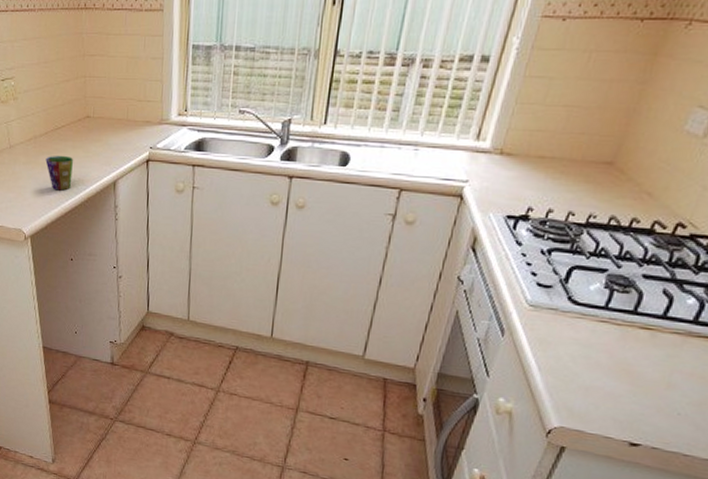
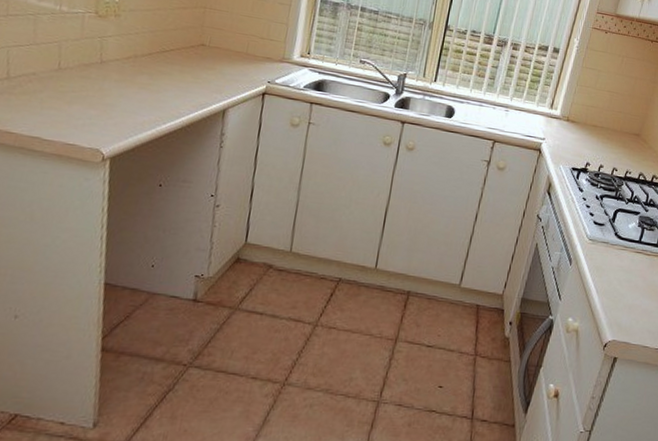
cup: present [45,155,74,191] -> none [144,77,180,114]

